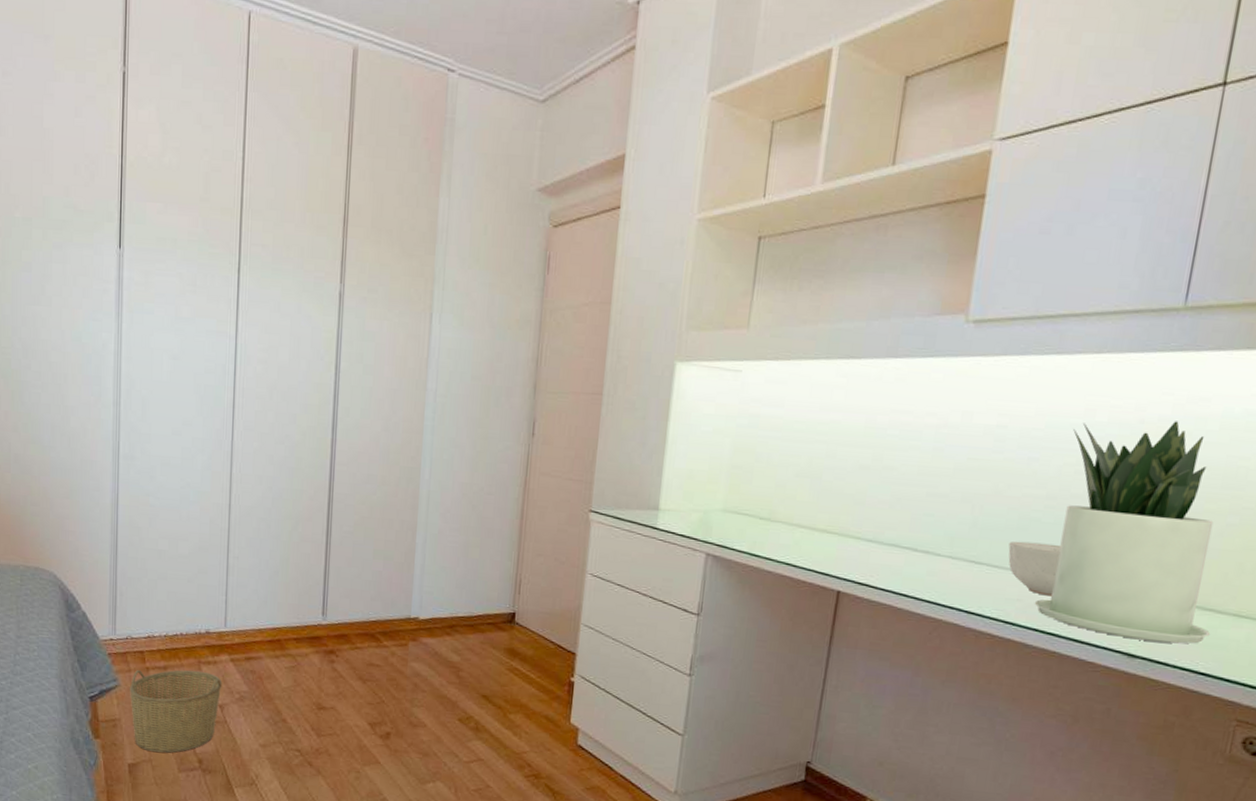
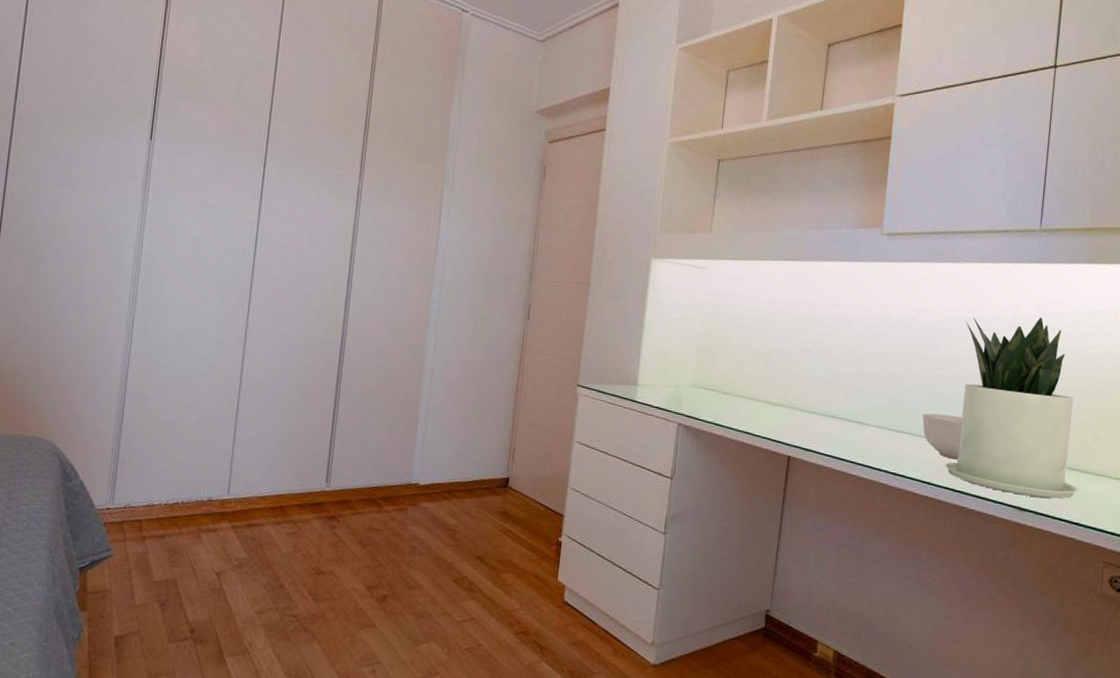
basket: present [129,670,222,753] -> none [122,538,221,624]

